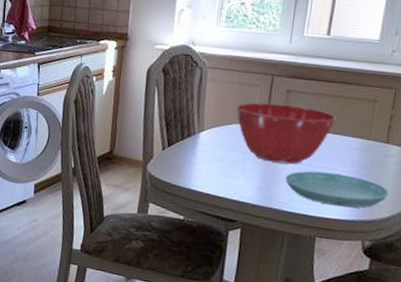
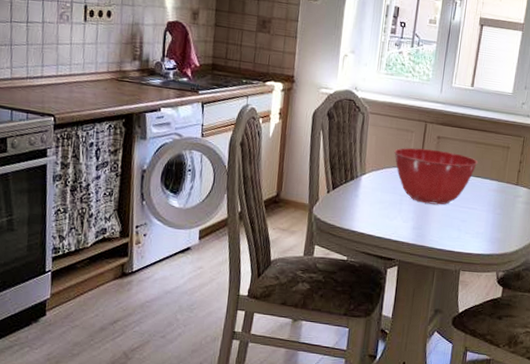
saucer: present [285,171,390,208] -> none [435,211,518,243]

